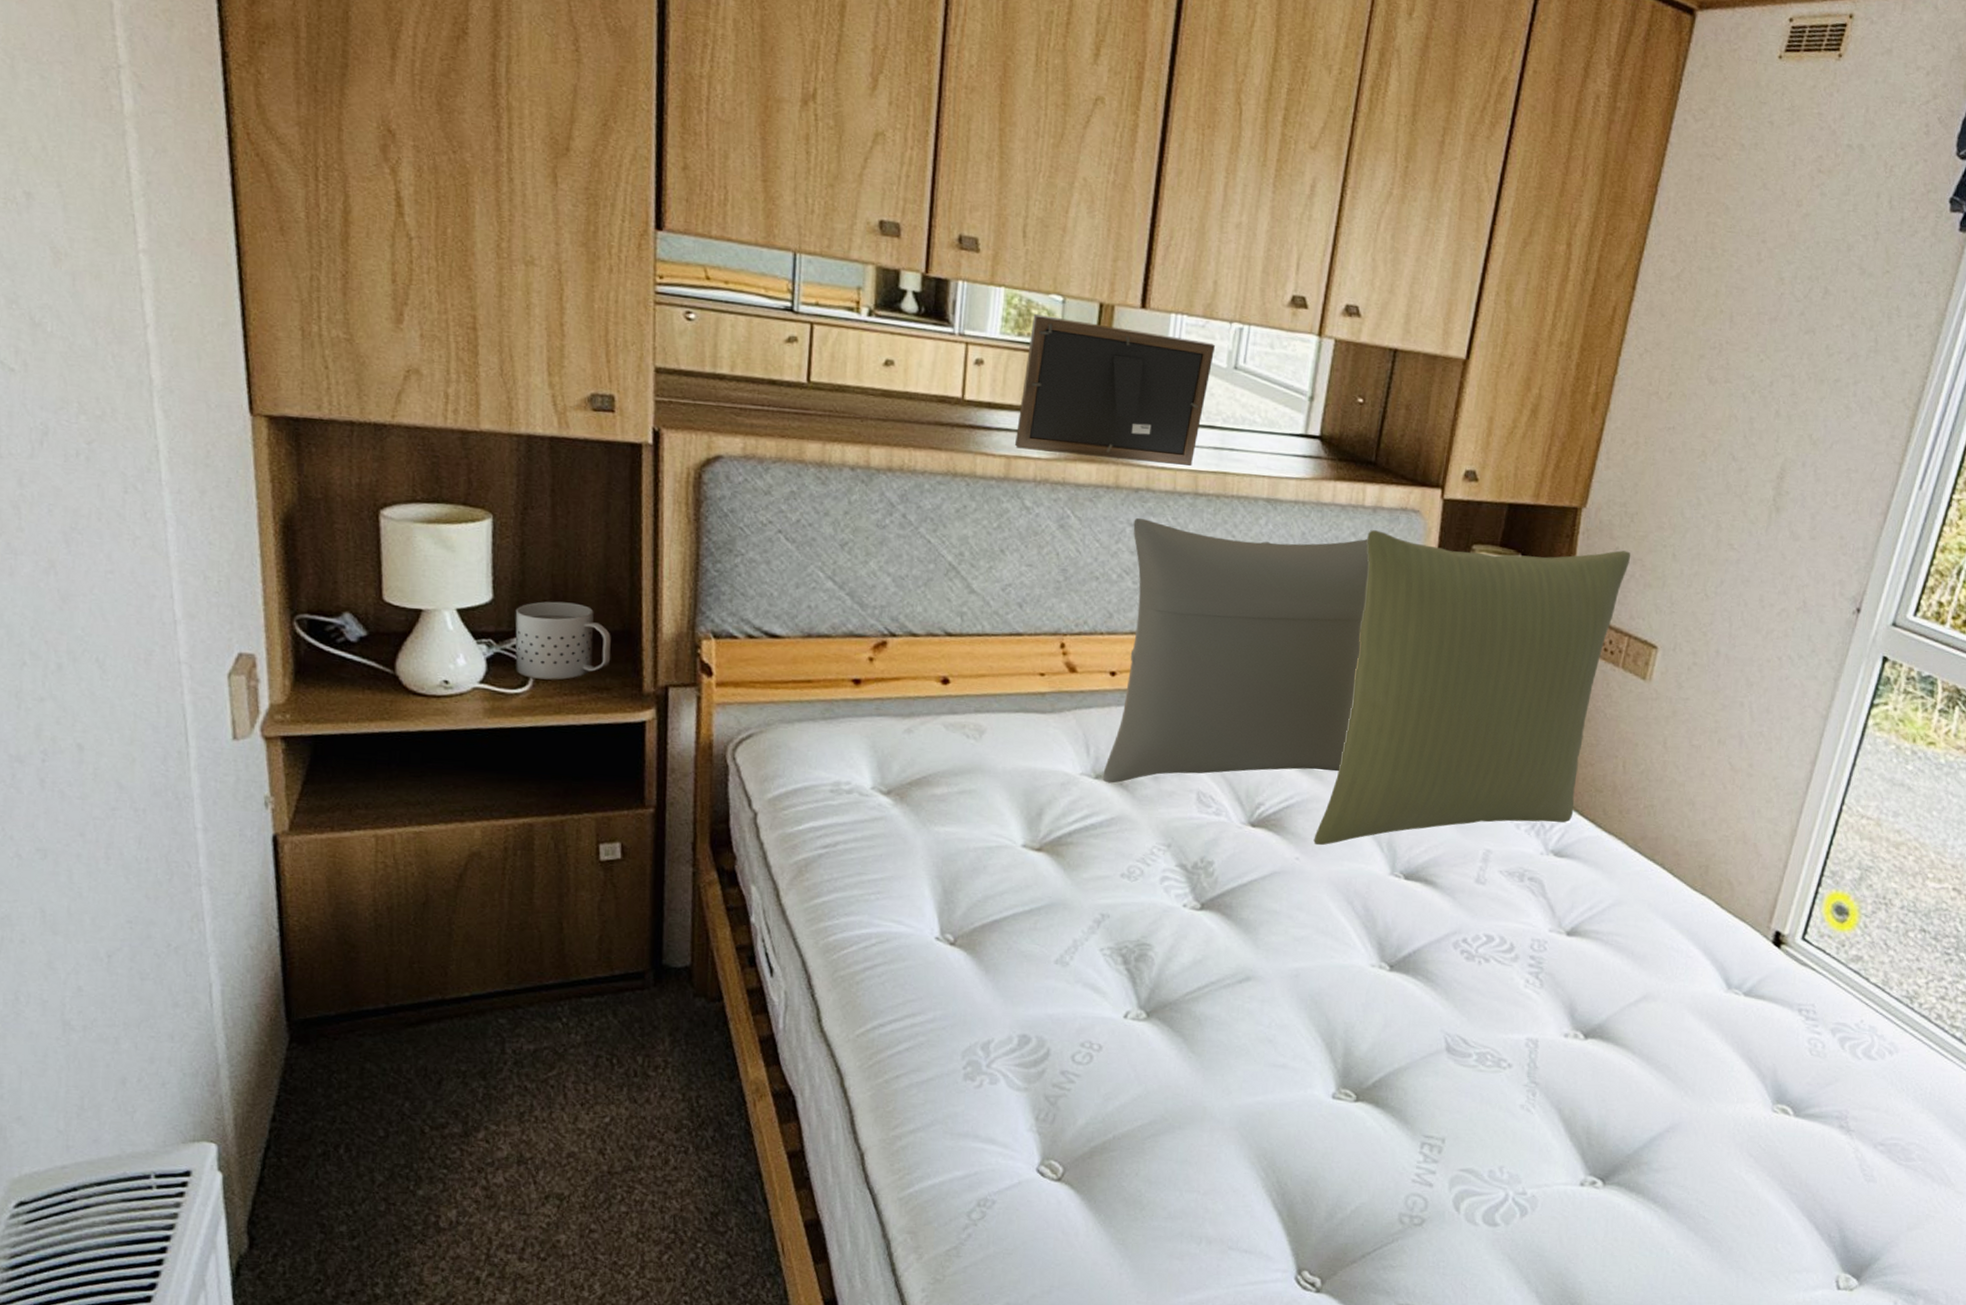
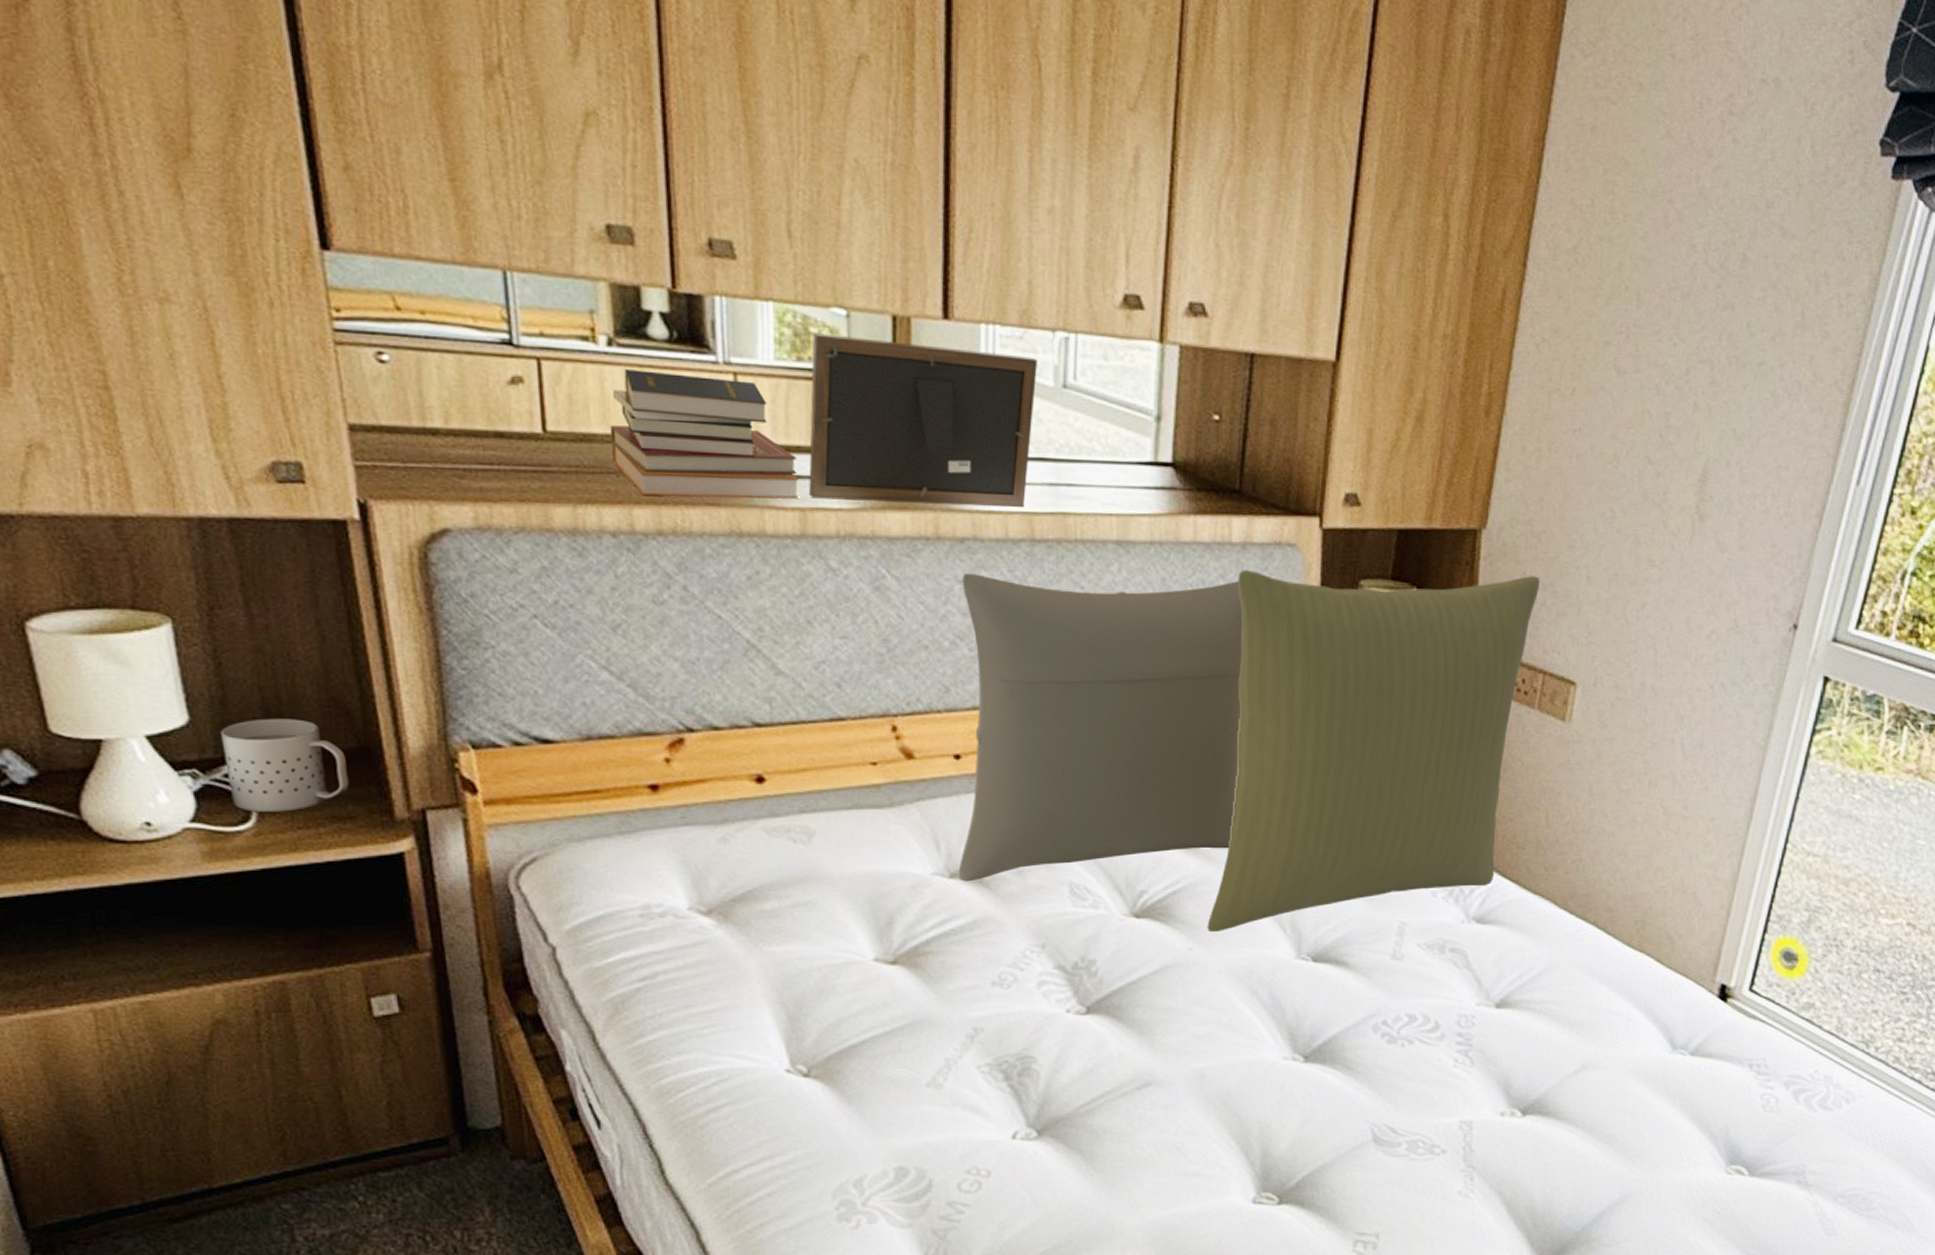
books: none [860,335,1009,448] -> present [609,369,800,499]

